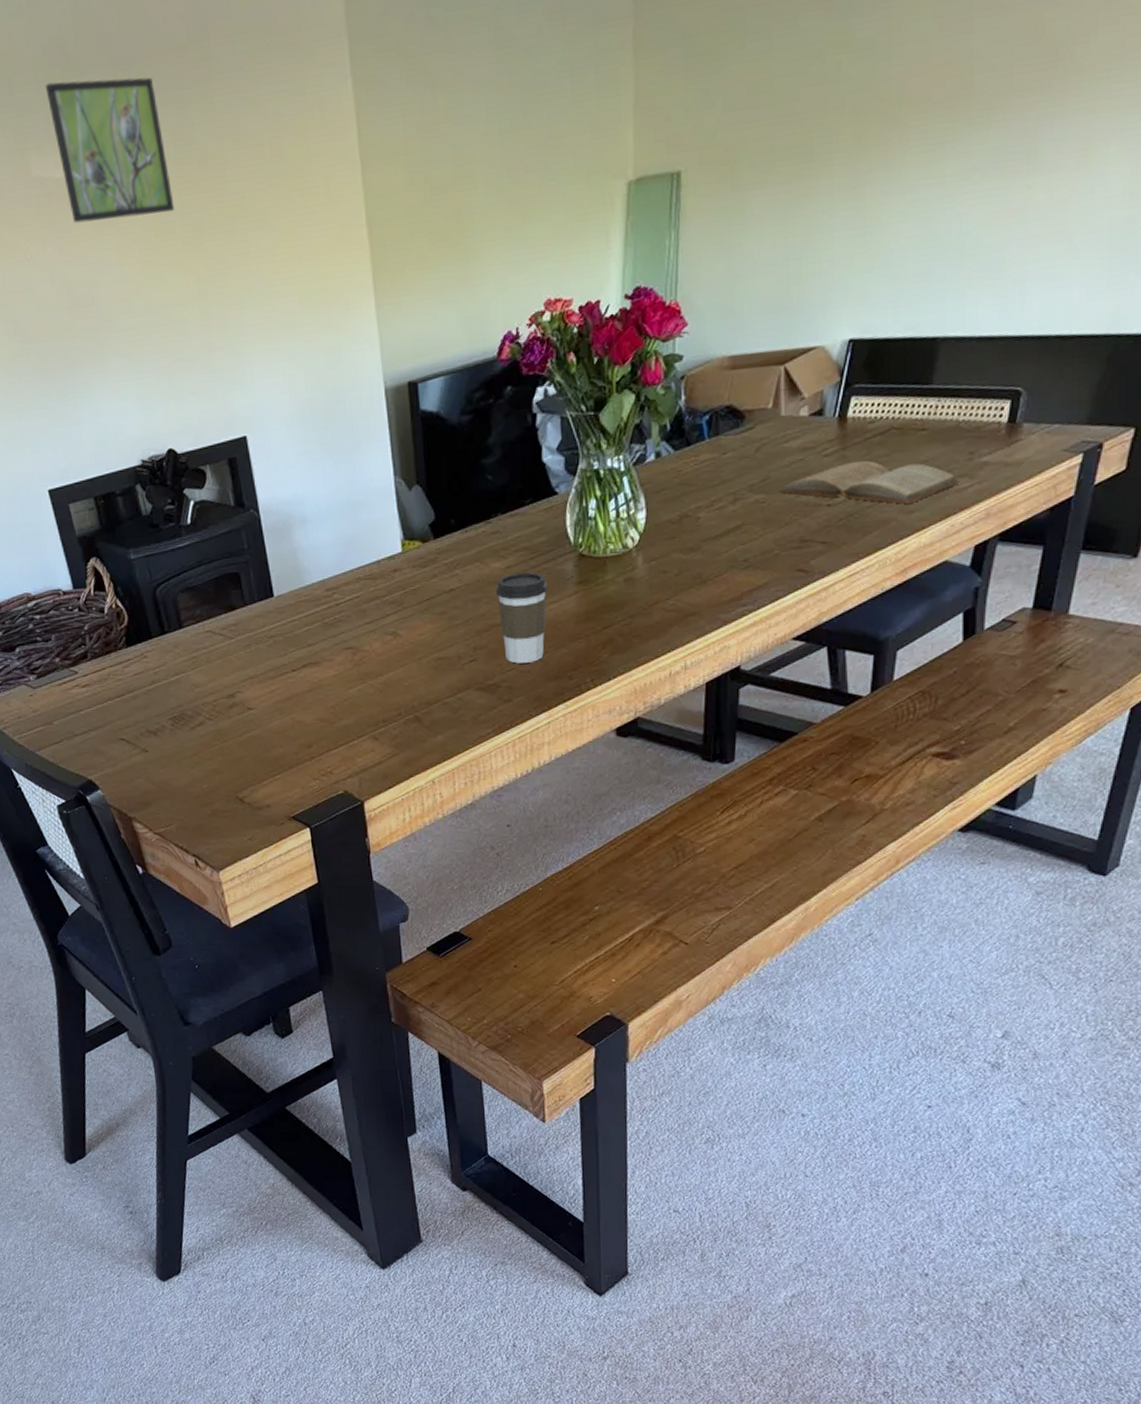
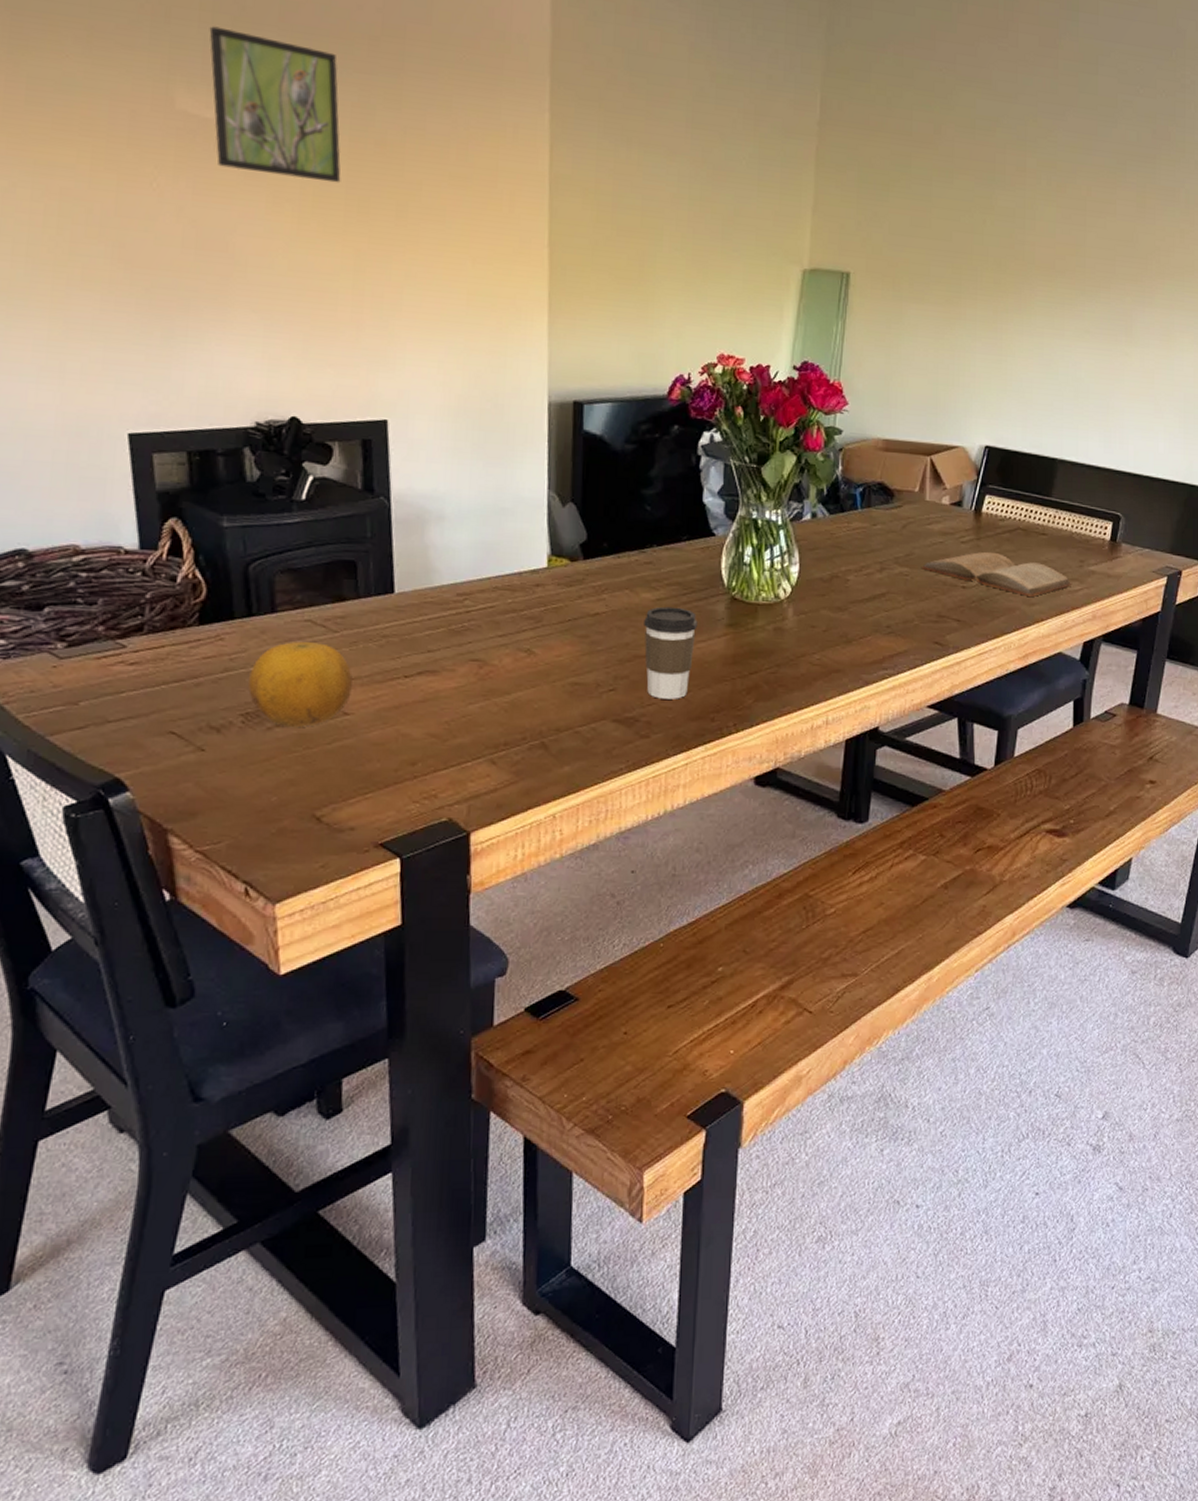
fruit: none [171,650,252,726] -> present [248,642,352,728]

